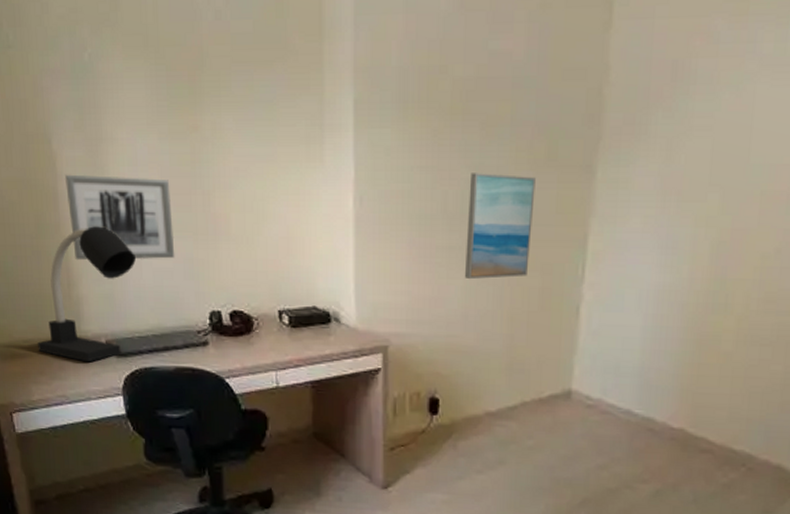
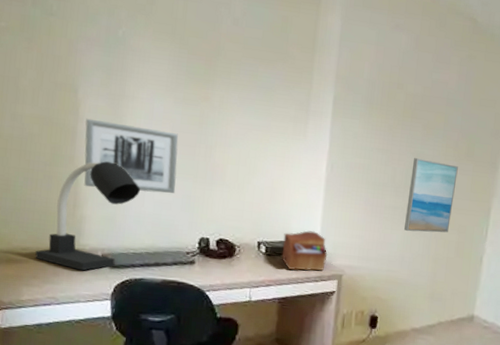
sewing box: none [309,289,367,345] -> present [281,230,328,271]

